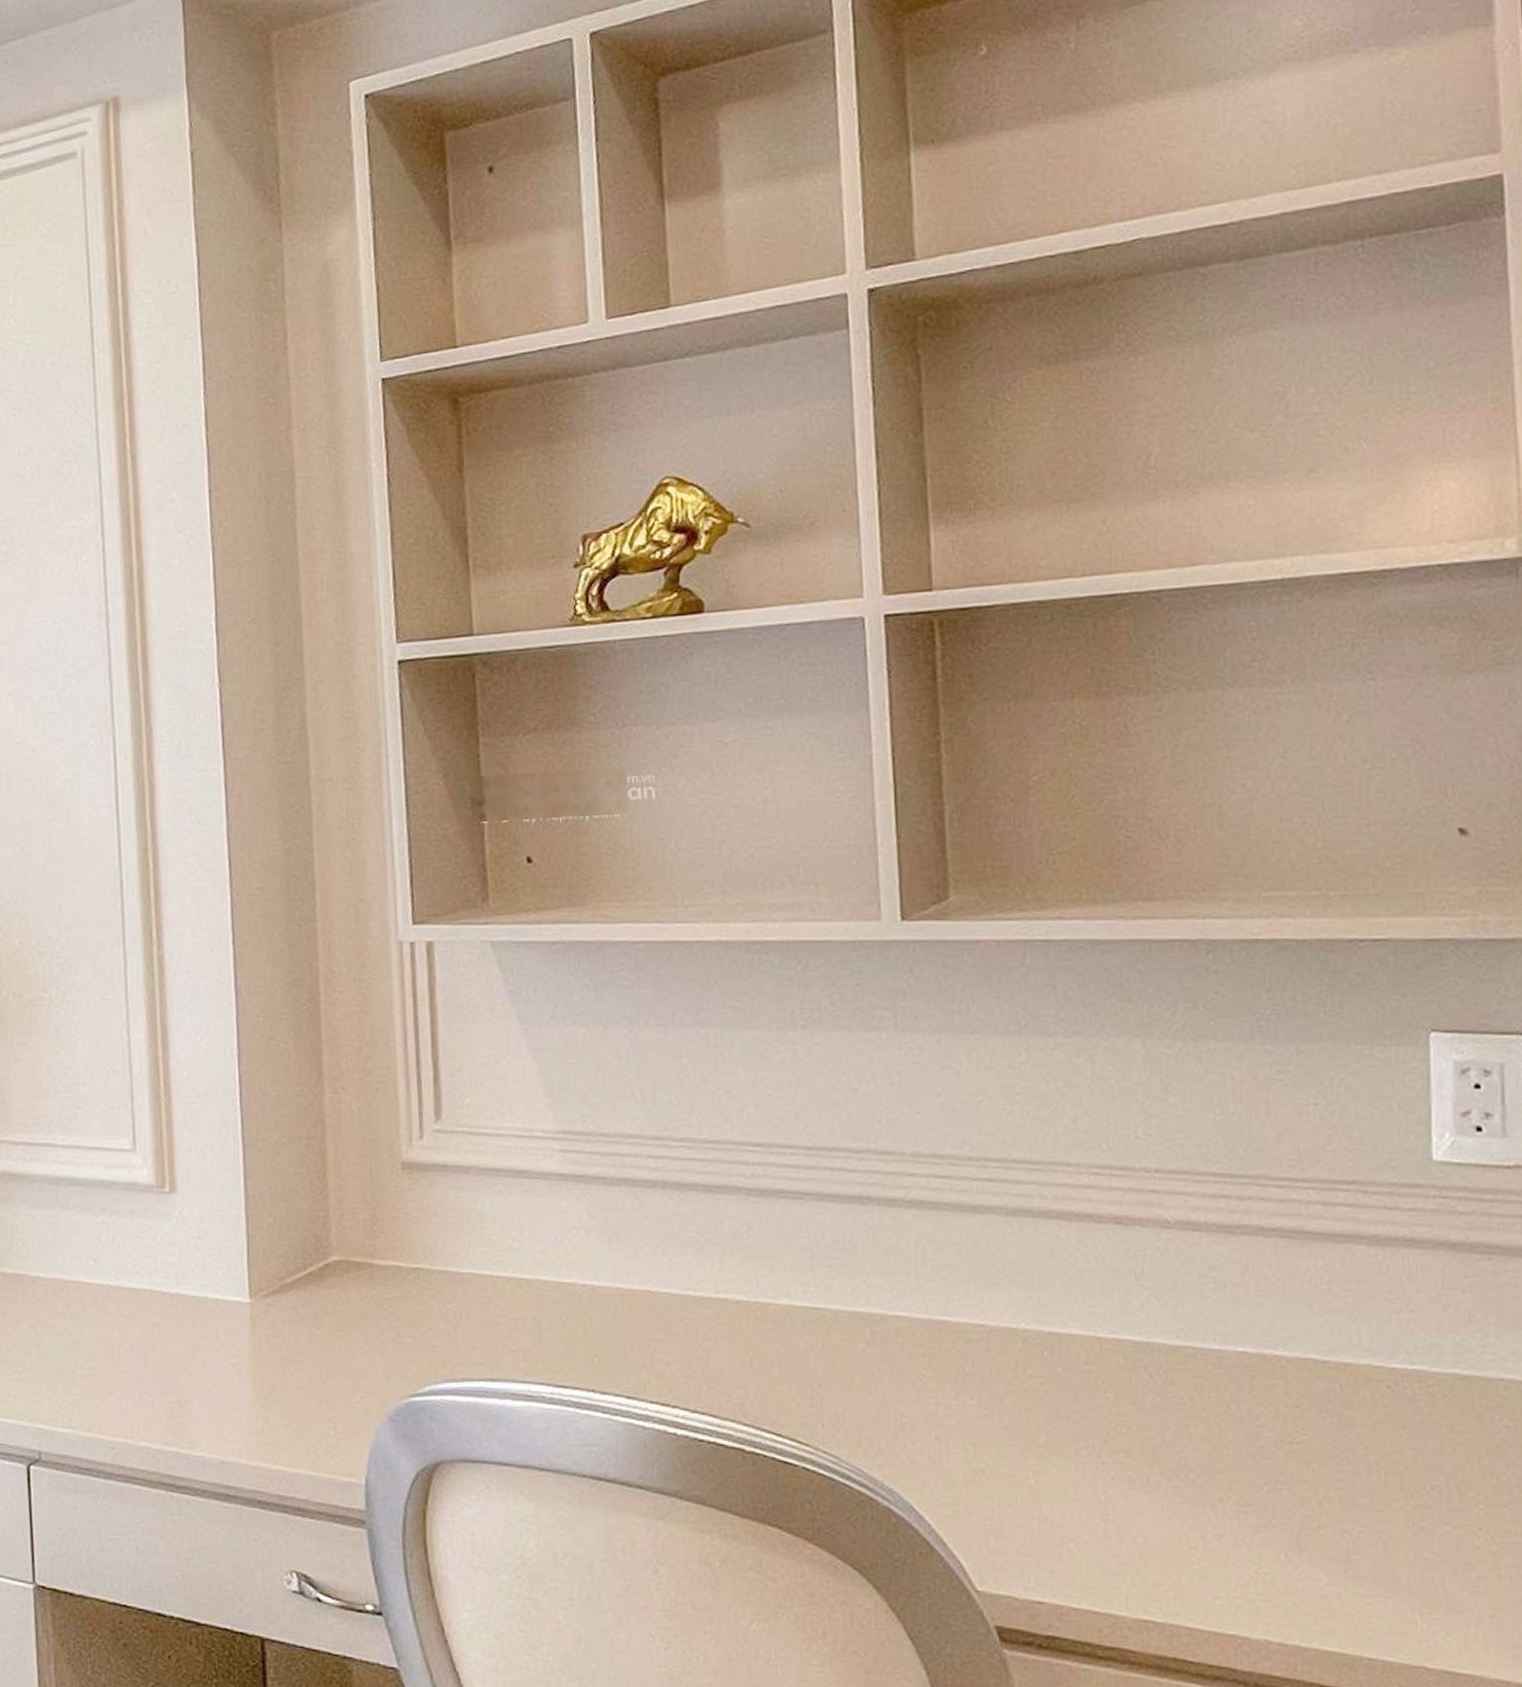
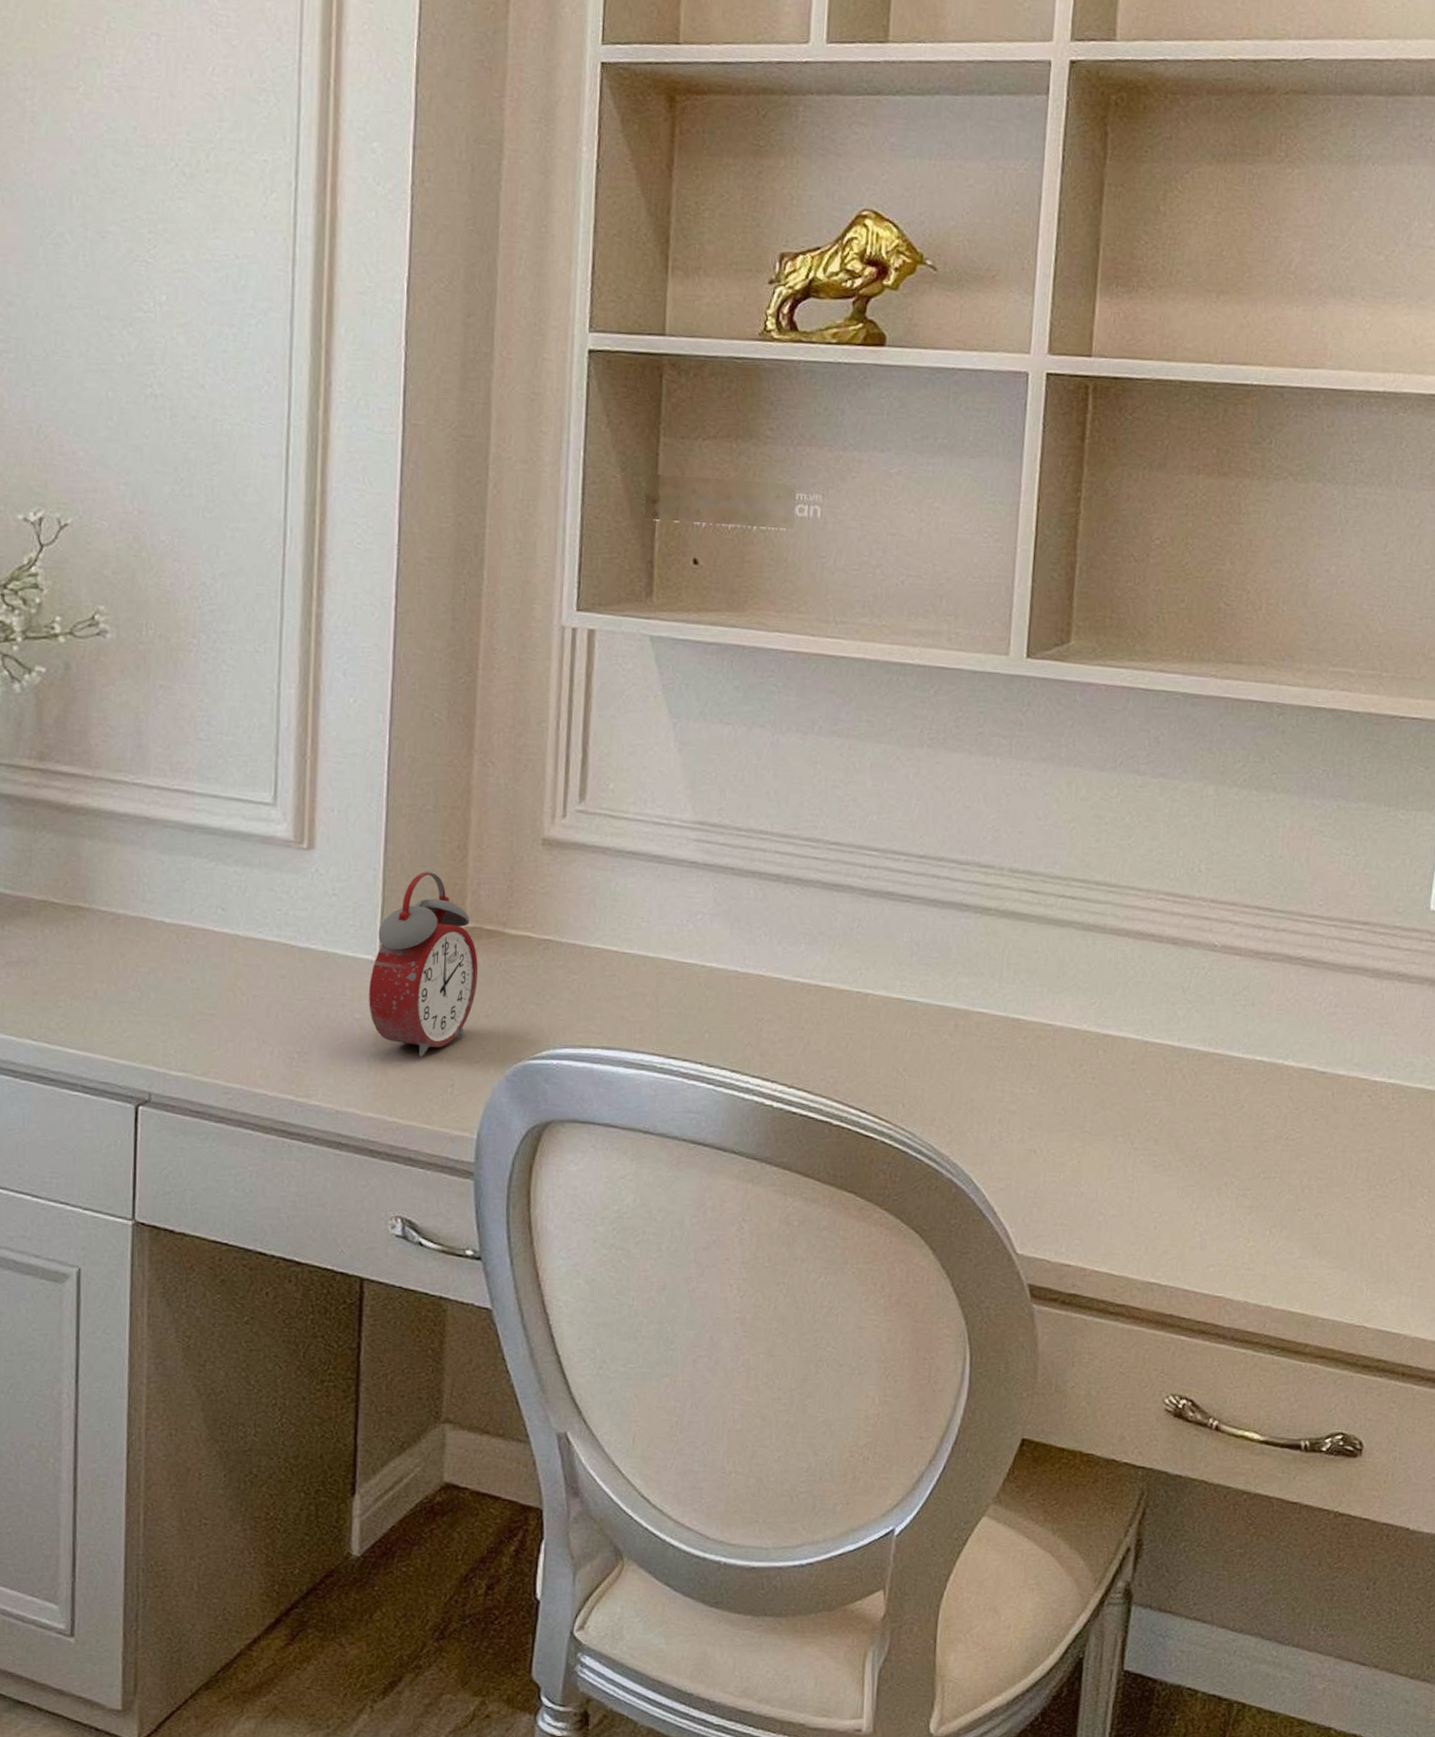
alarm clock: none [242,1206,351,1401] -> present [369,872,479,1058]

